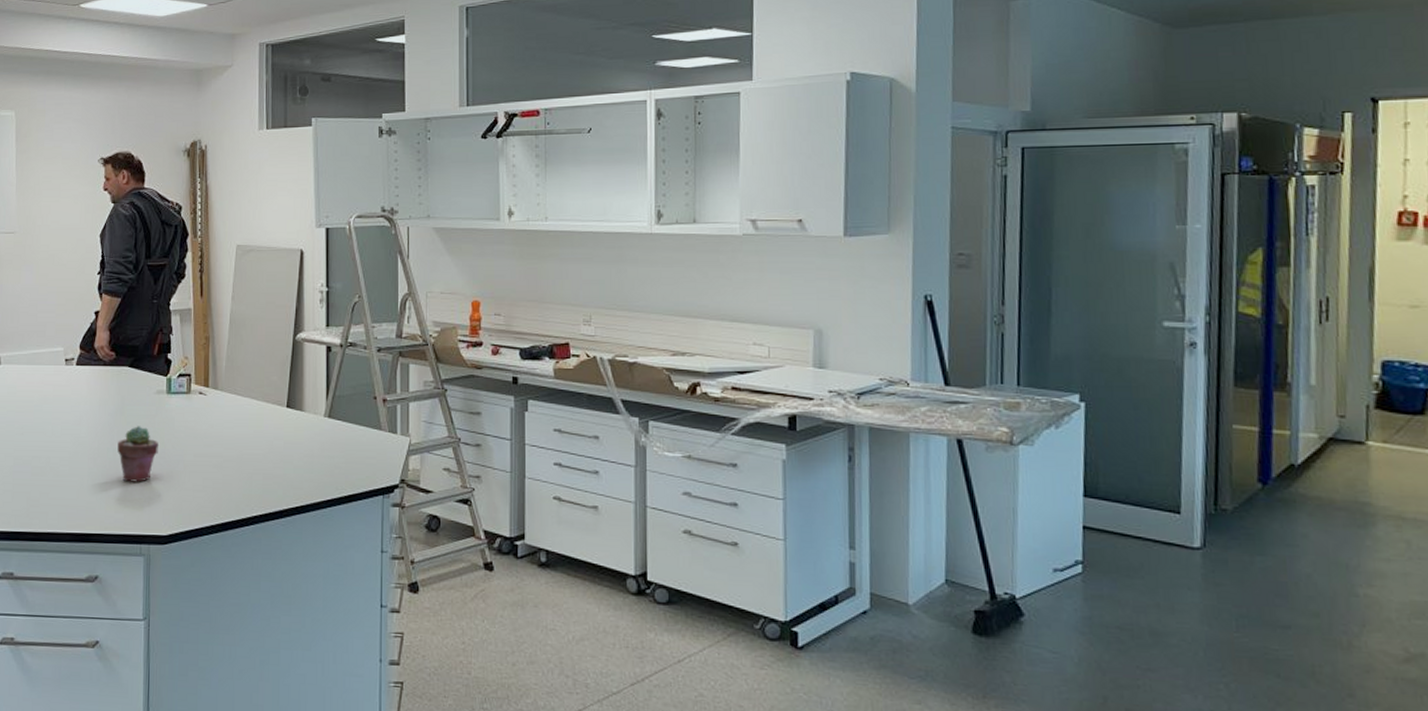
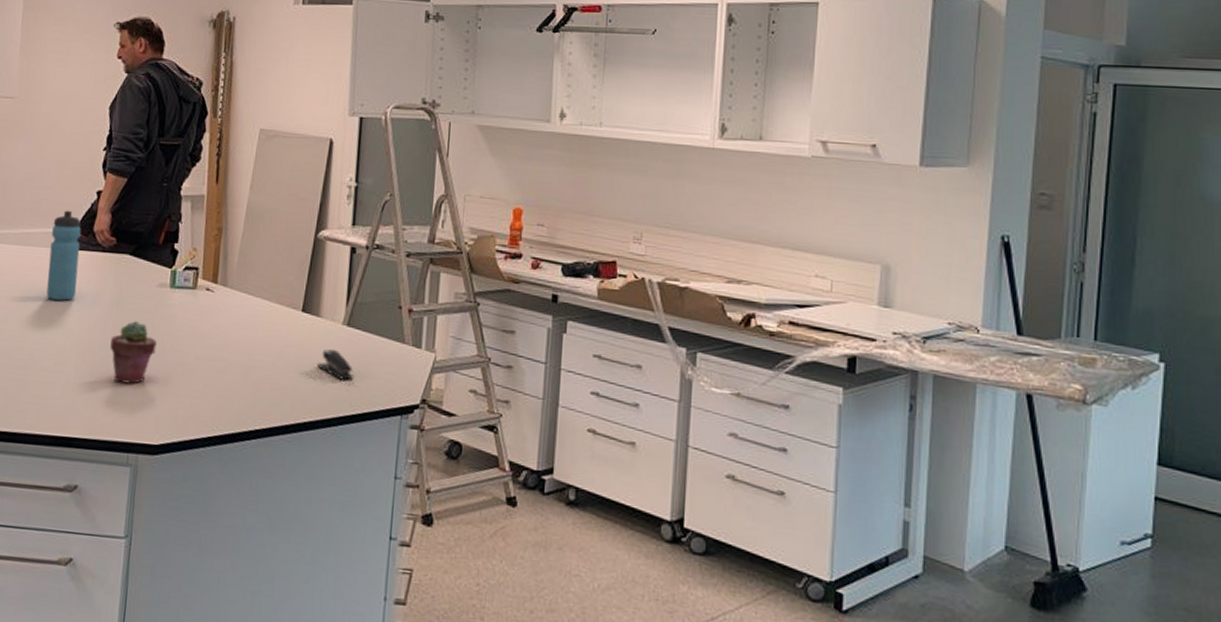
water bottle: none [56,330,84,412] -> present [46,210,81,301]
stapler: none [304,439,338,467] -> present [317,348,355,380]

